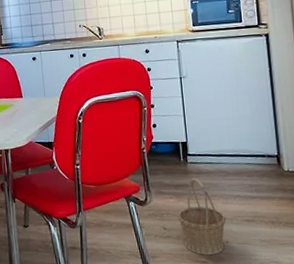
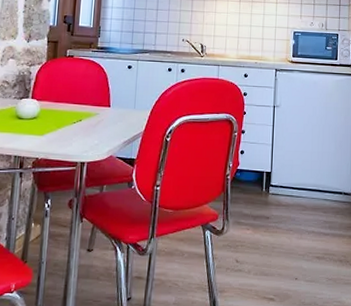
basket: present [177,178,227,255] -> none [252,210,298,292]

